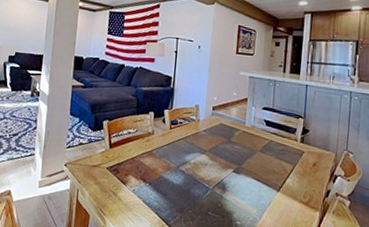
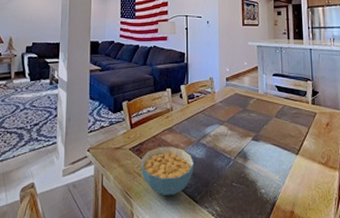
cereal bowl: none [116,169,172,217] -> present [141,146,195,195]

